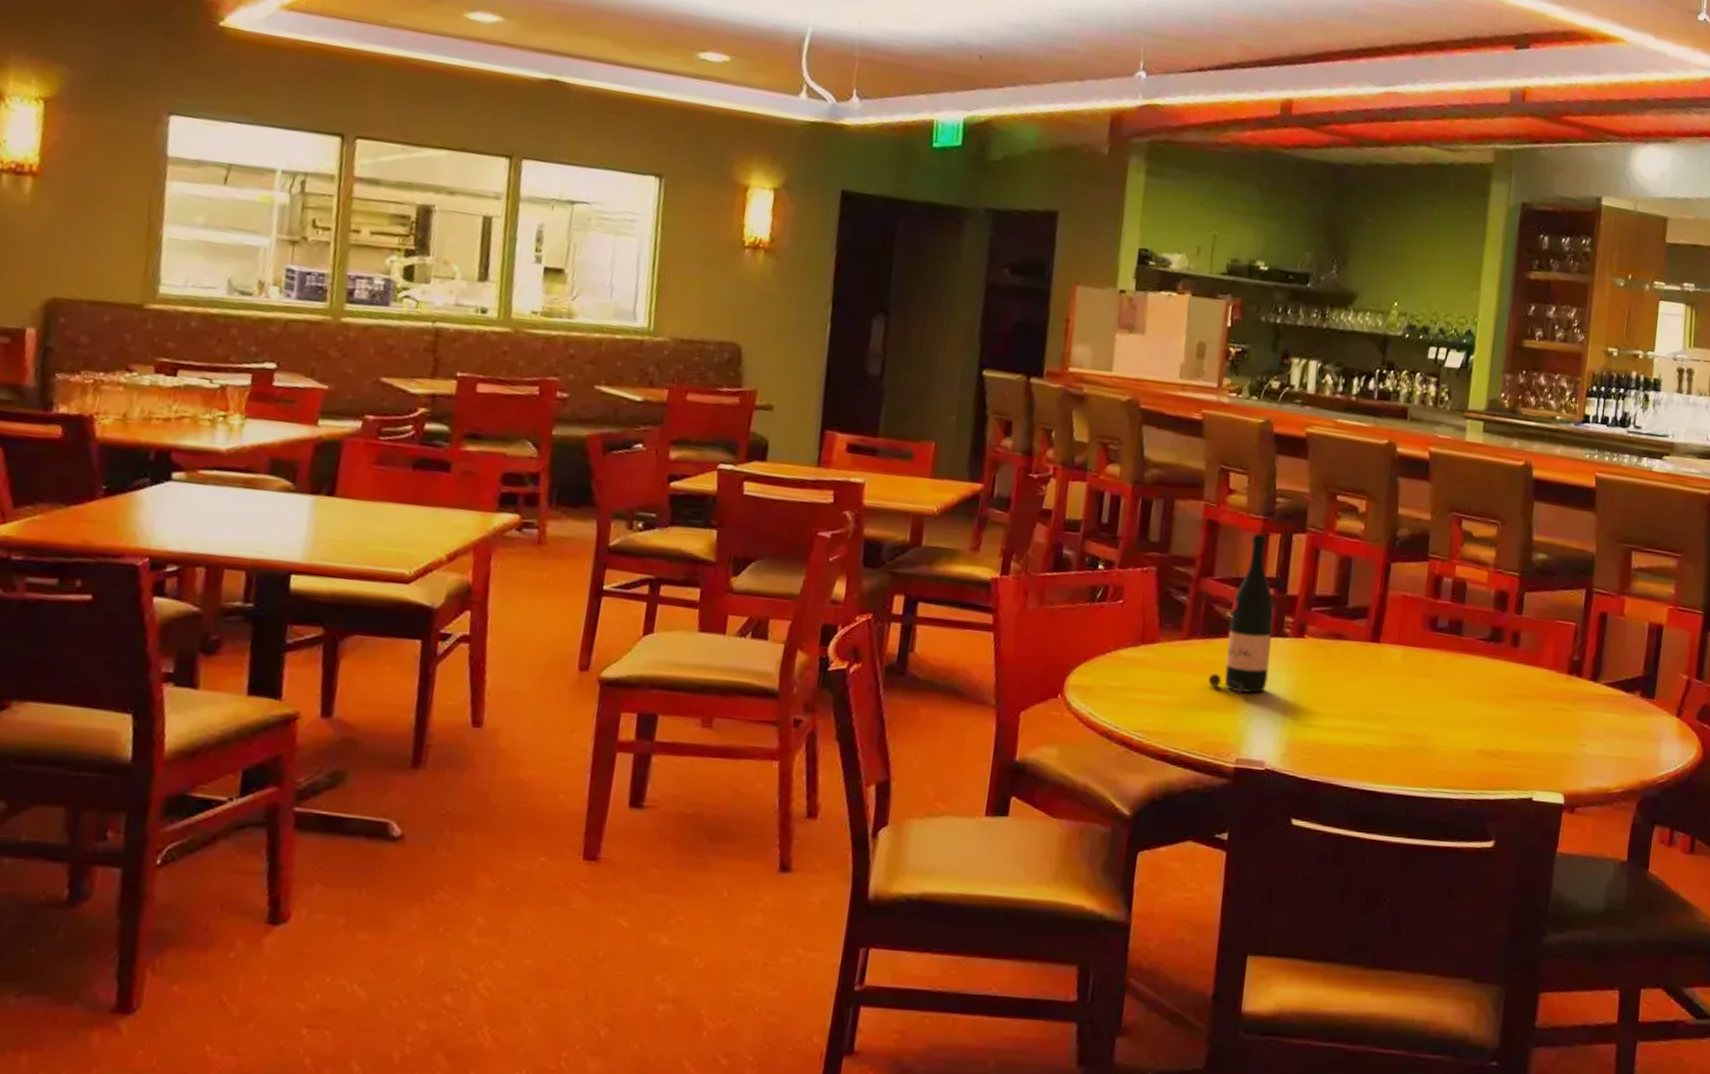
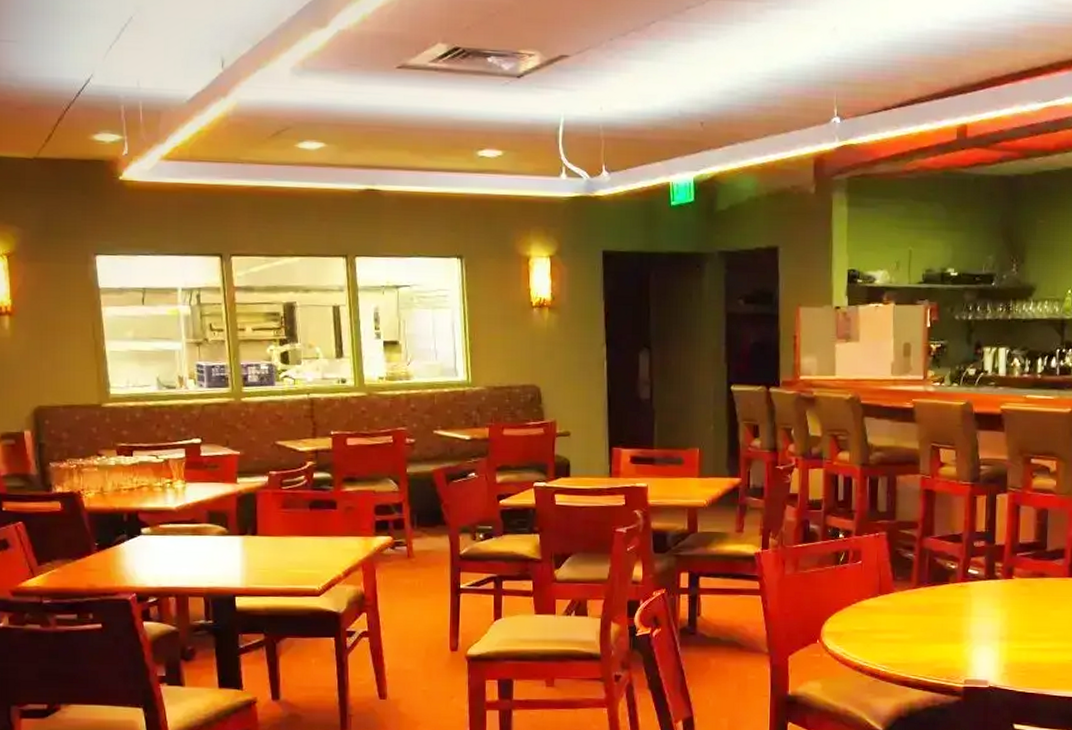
wine bottle: present [1208,534,1274,695] -> none [937,497,986,629]

